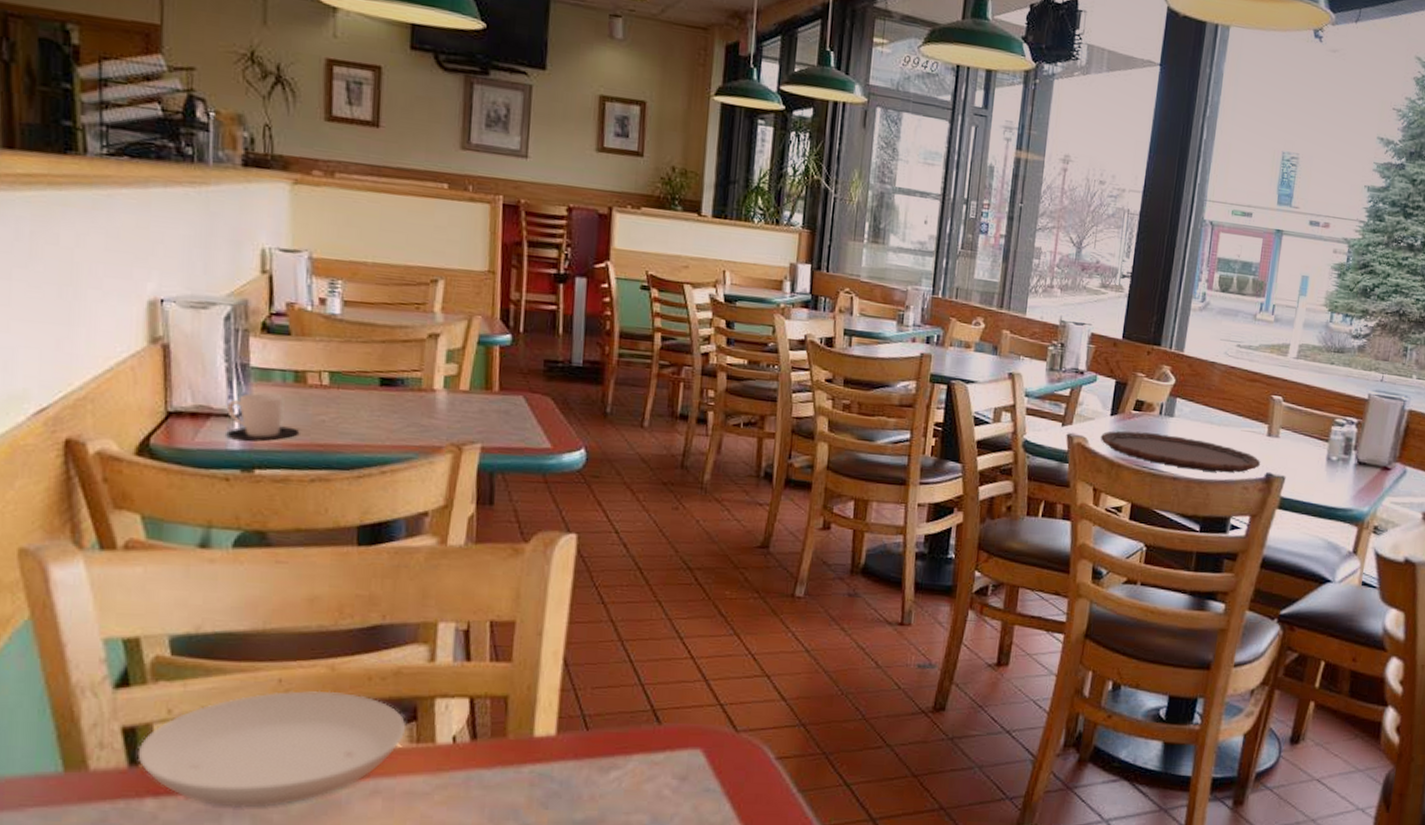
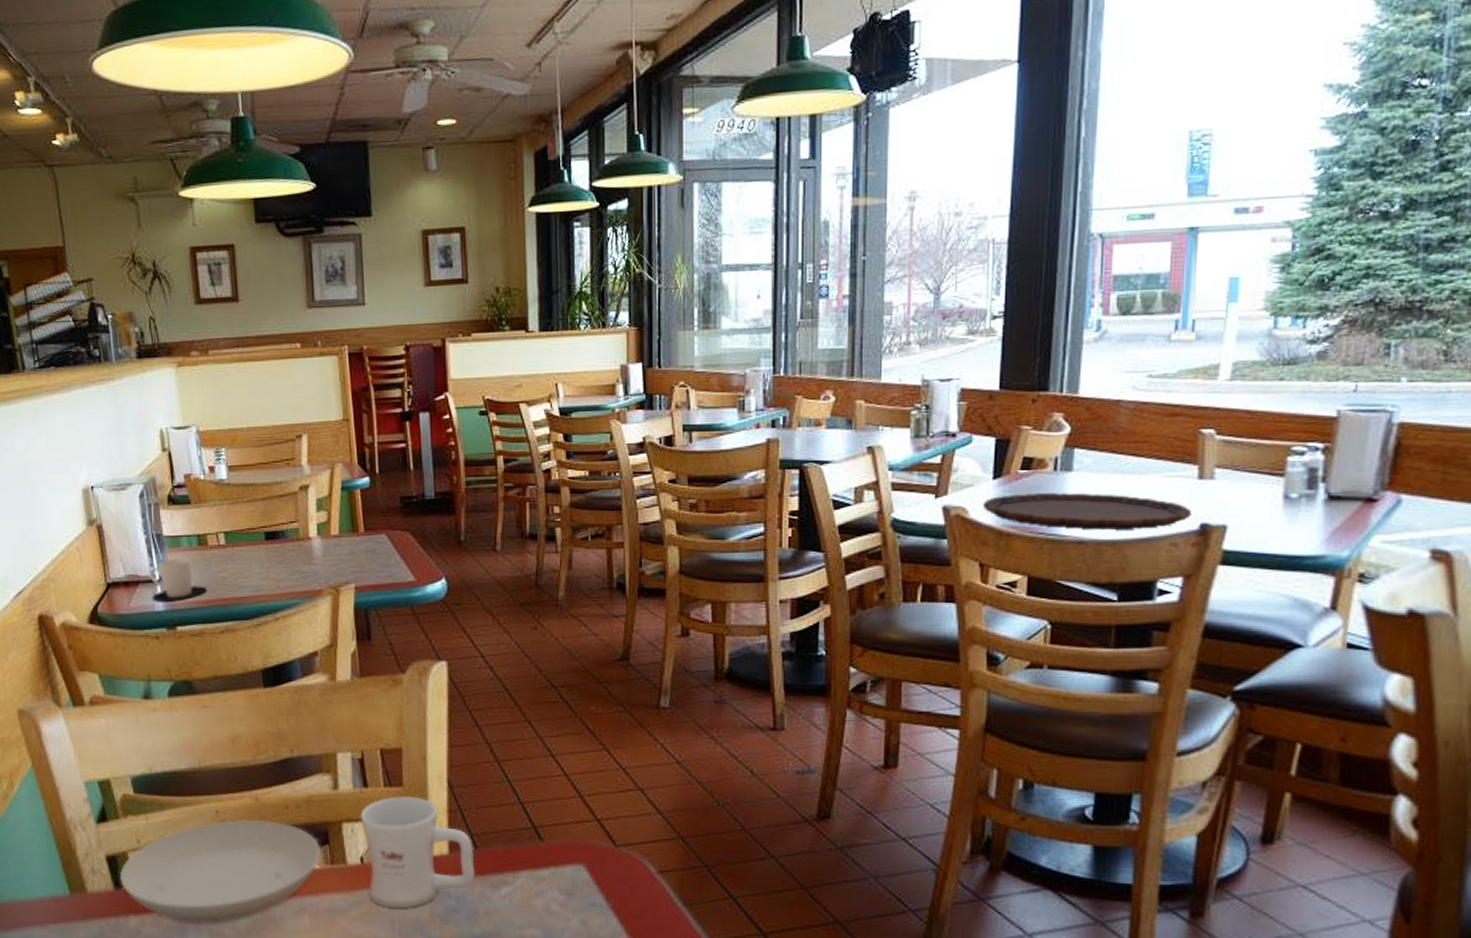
mug: none [458,671,586,792] -> present [360,795,475,908]

